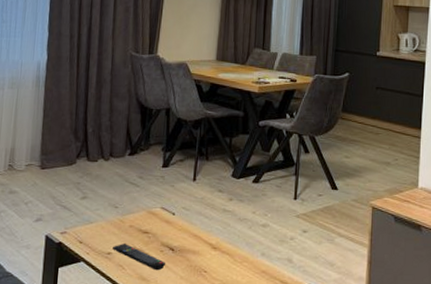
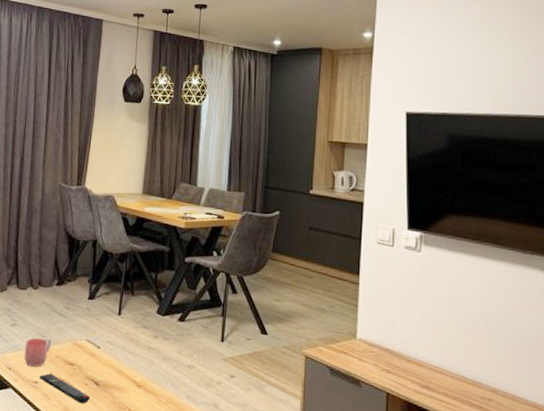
mug: none [96,208,124,238] -> present [24,337,51,367]

